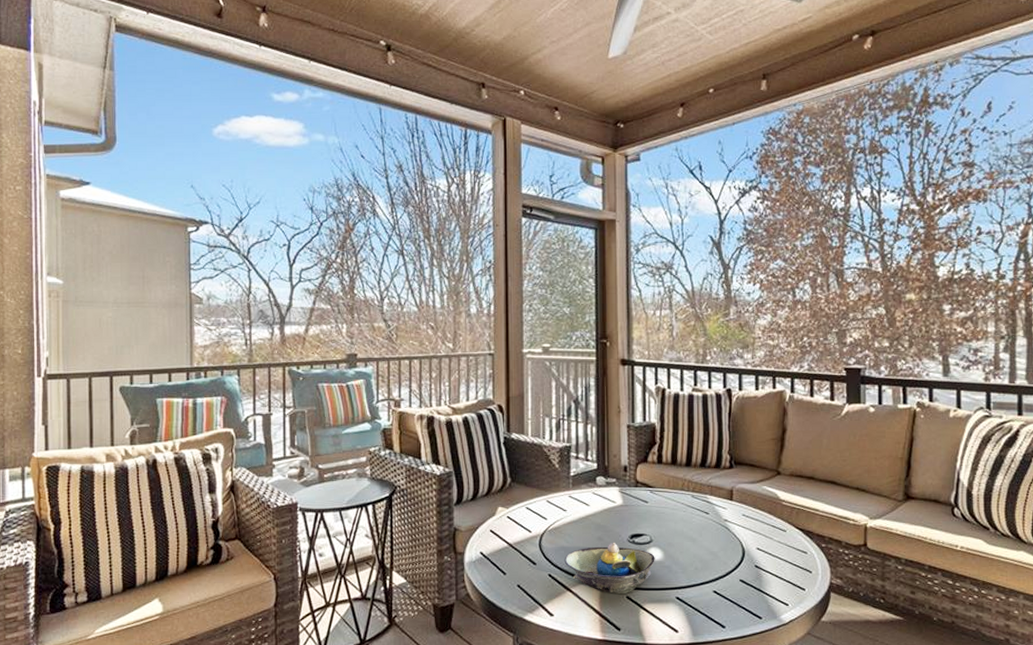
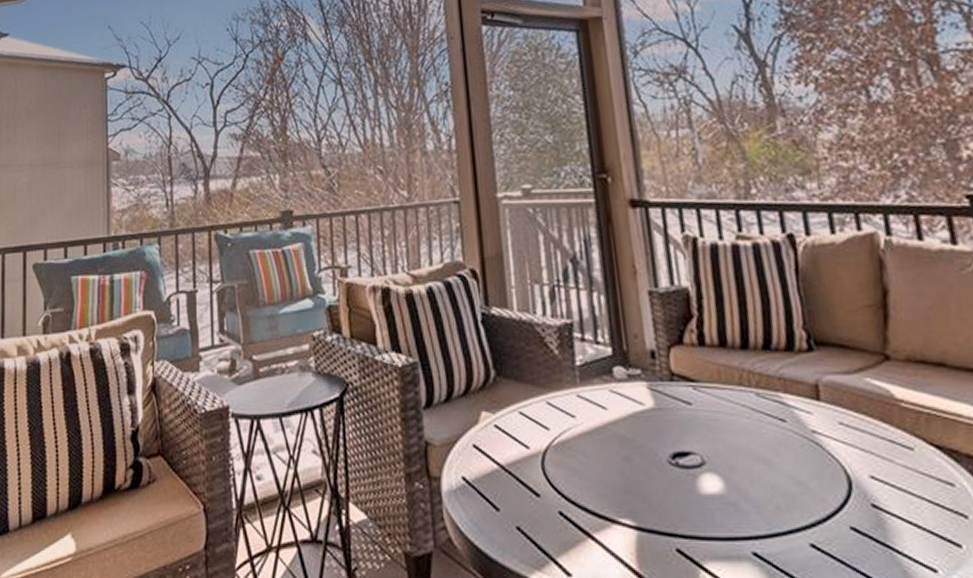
decorative bowl: present [564,542,655,594] -> none [579,464,713,544]

